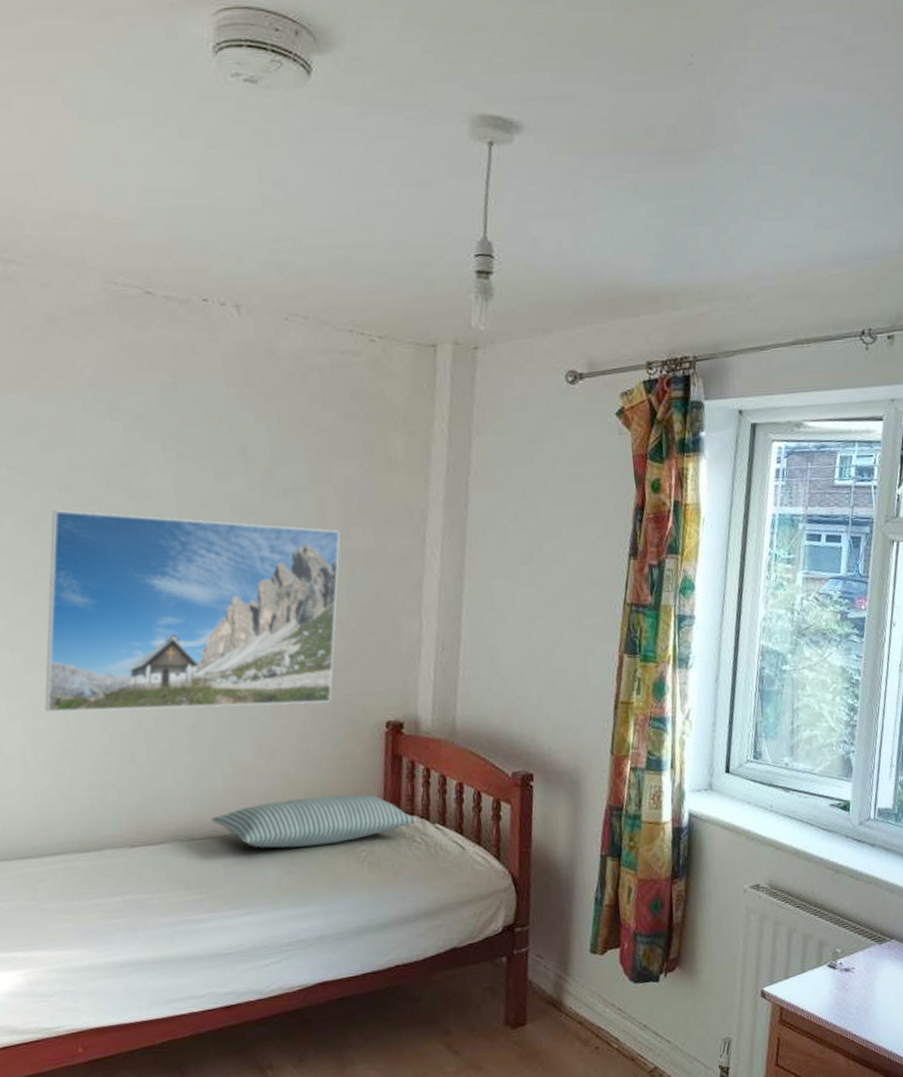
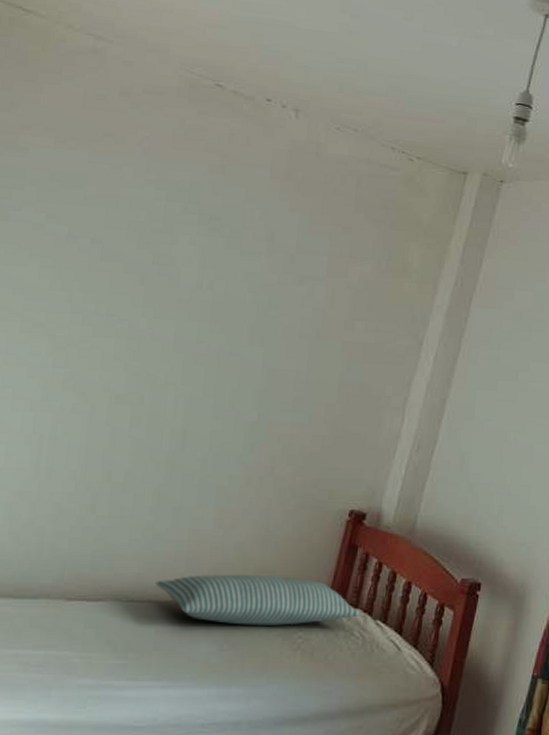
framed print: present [44,509,341,713] -> none [19,260,345,483]

